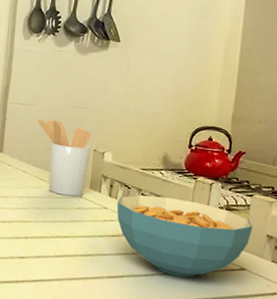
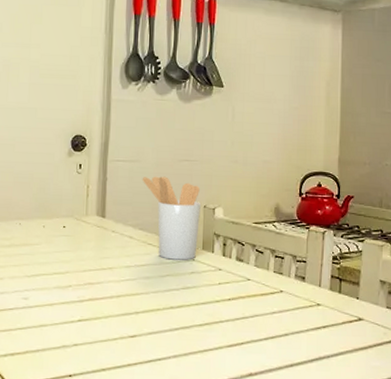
cereal bowl: present [117,195,253,278] -> none [231,251,366,336]

